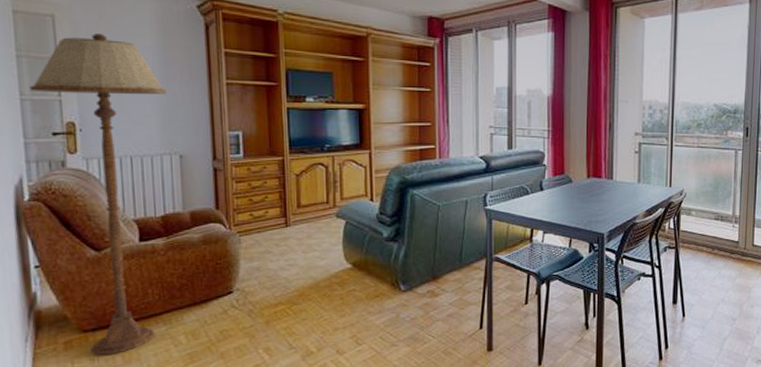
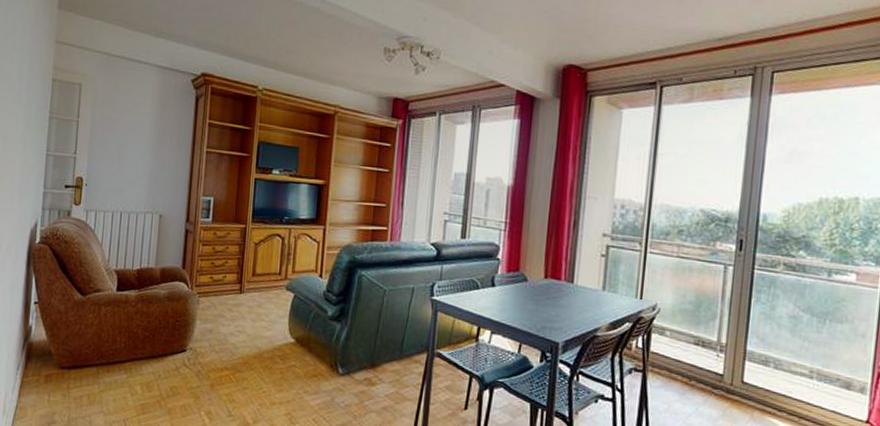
floor lamp: present [29,33,166,356] -> none [54,101,157,394]

